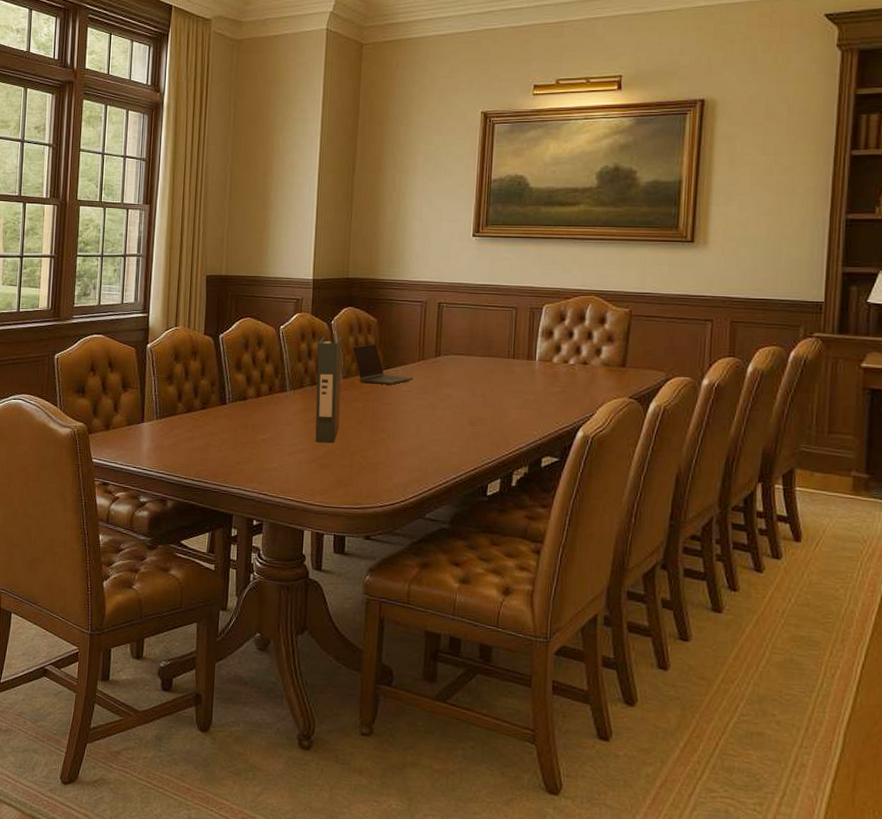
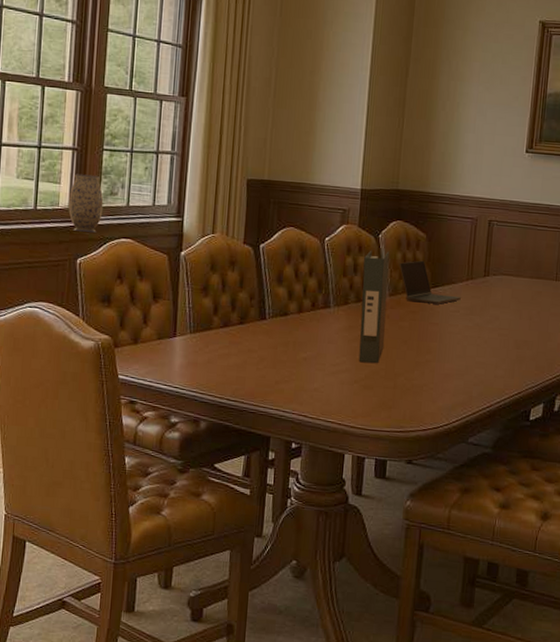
vase: none [47,278,78,331] -> present [68,173,104,234]

